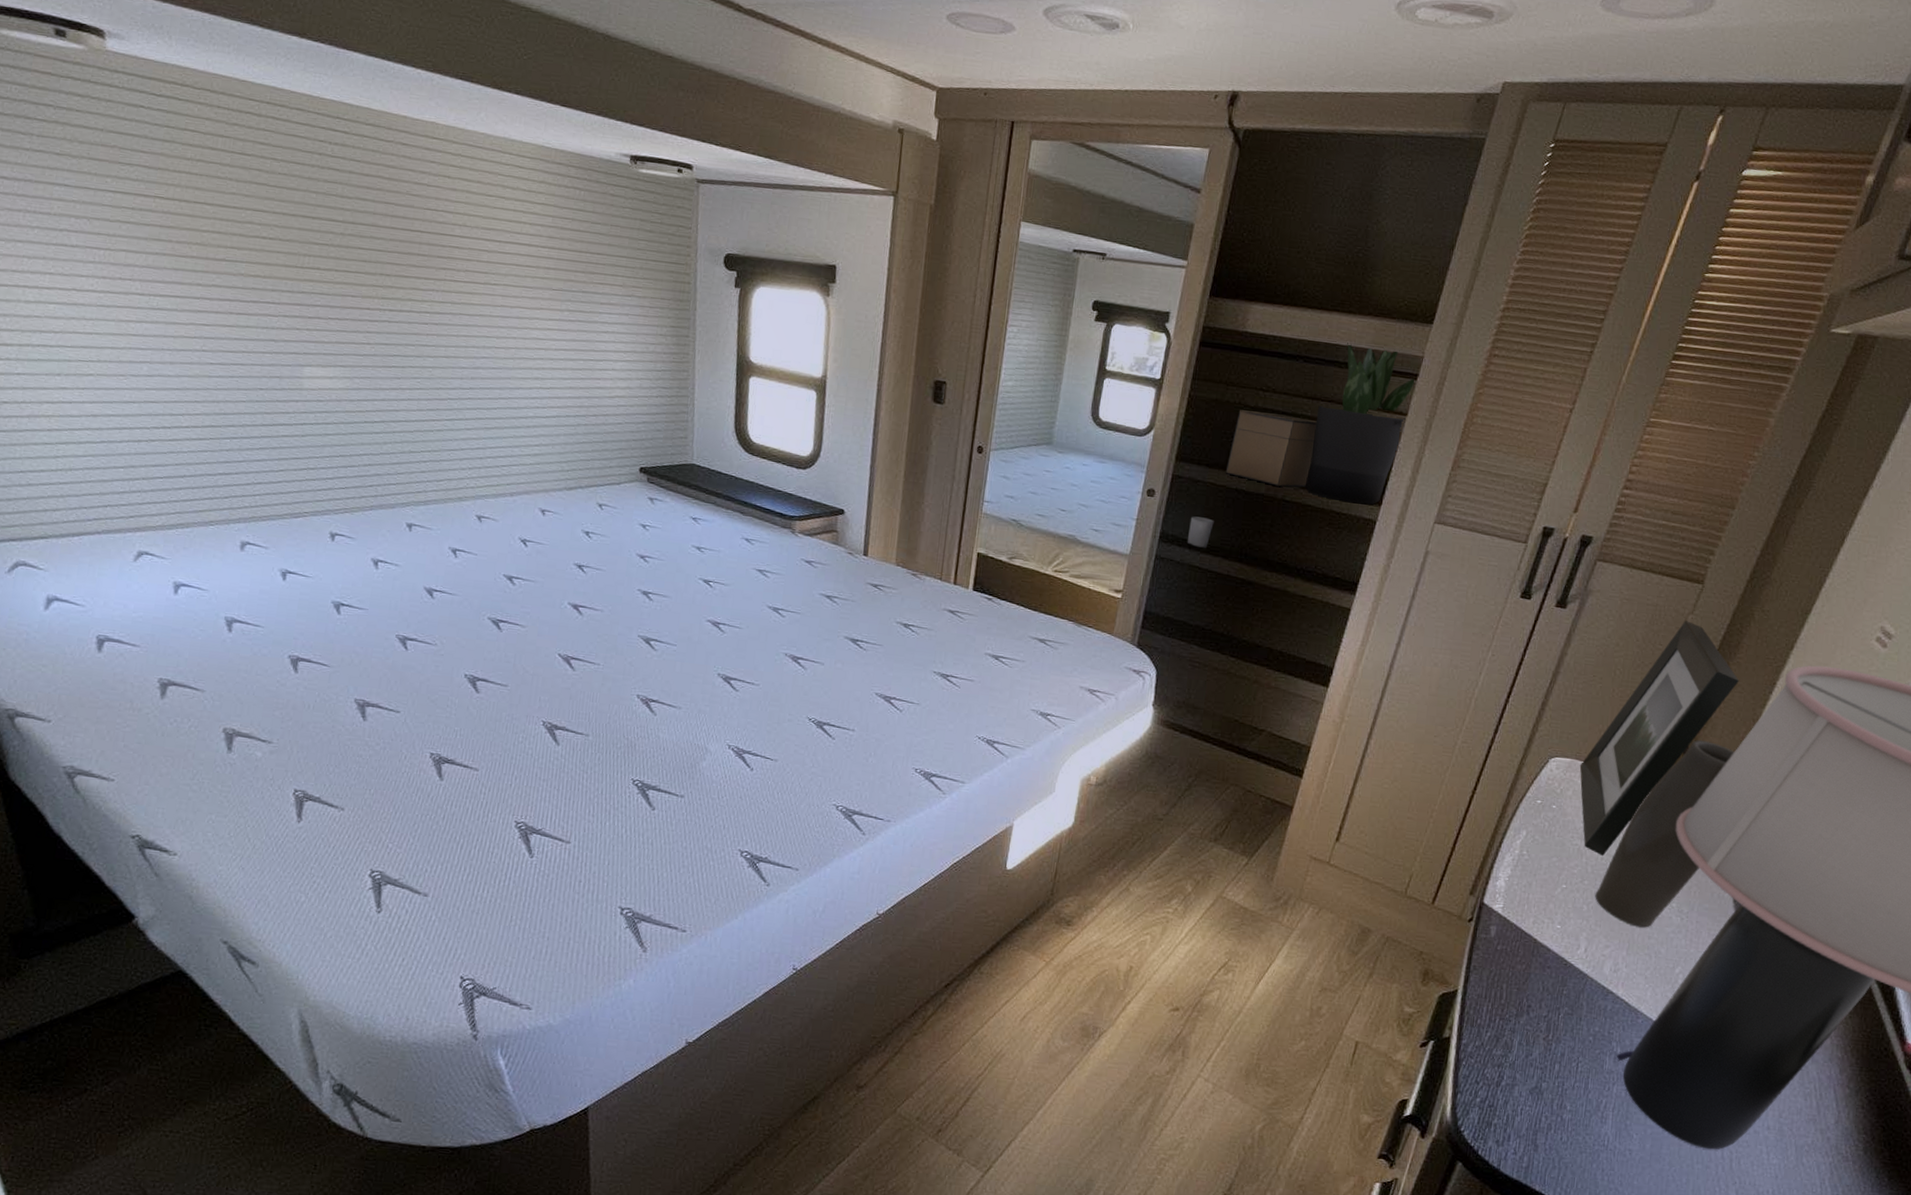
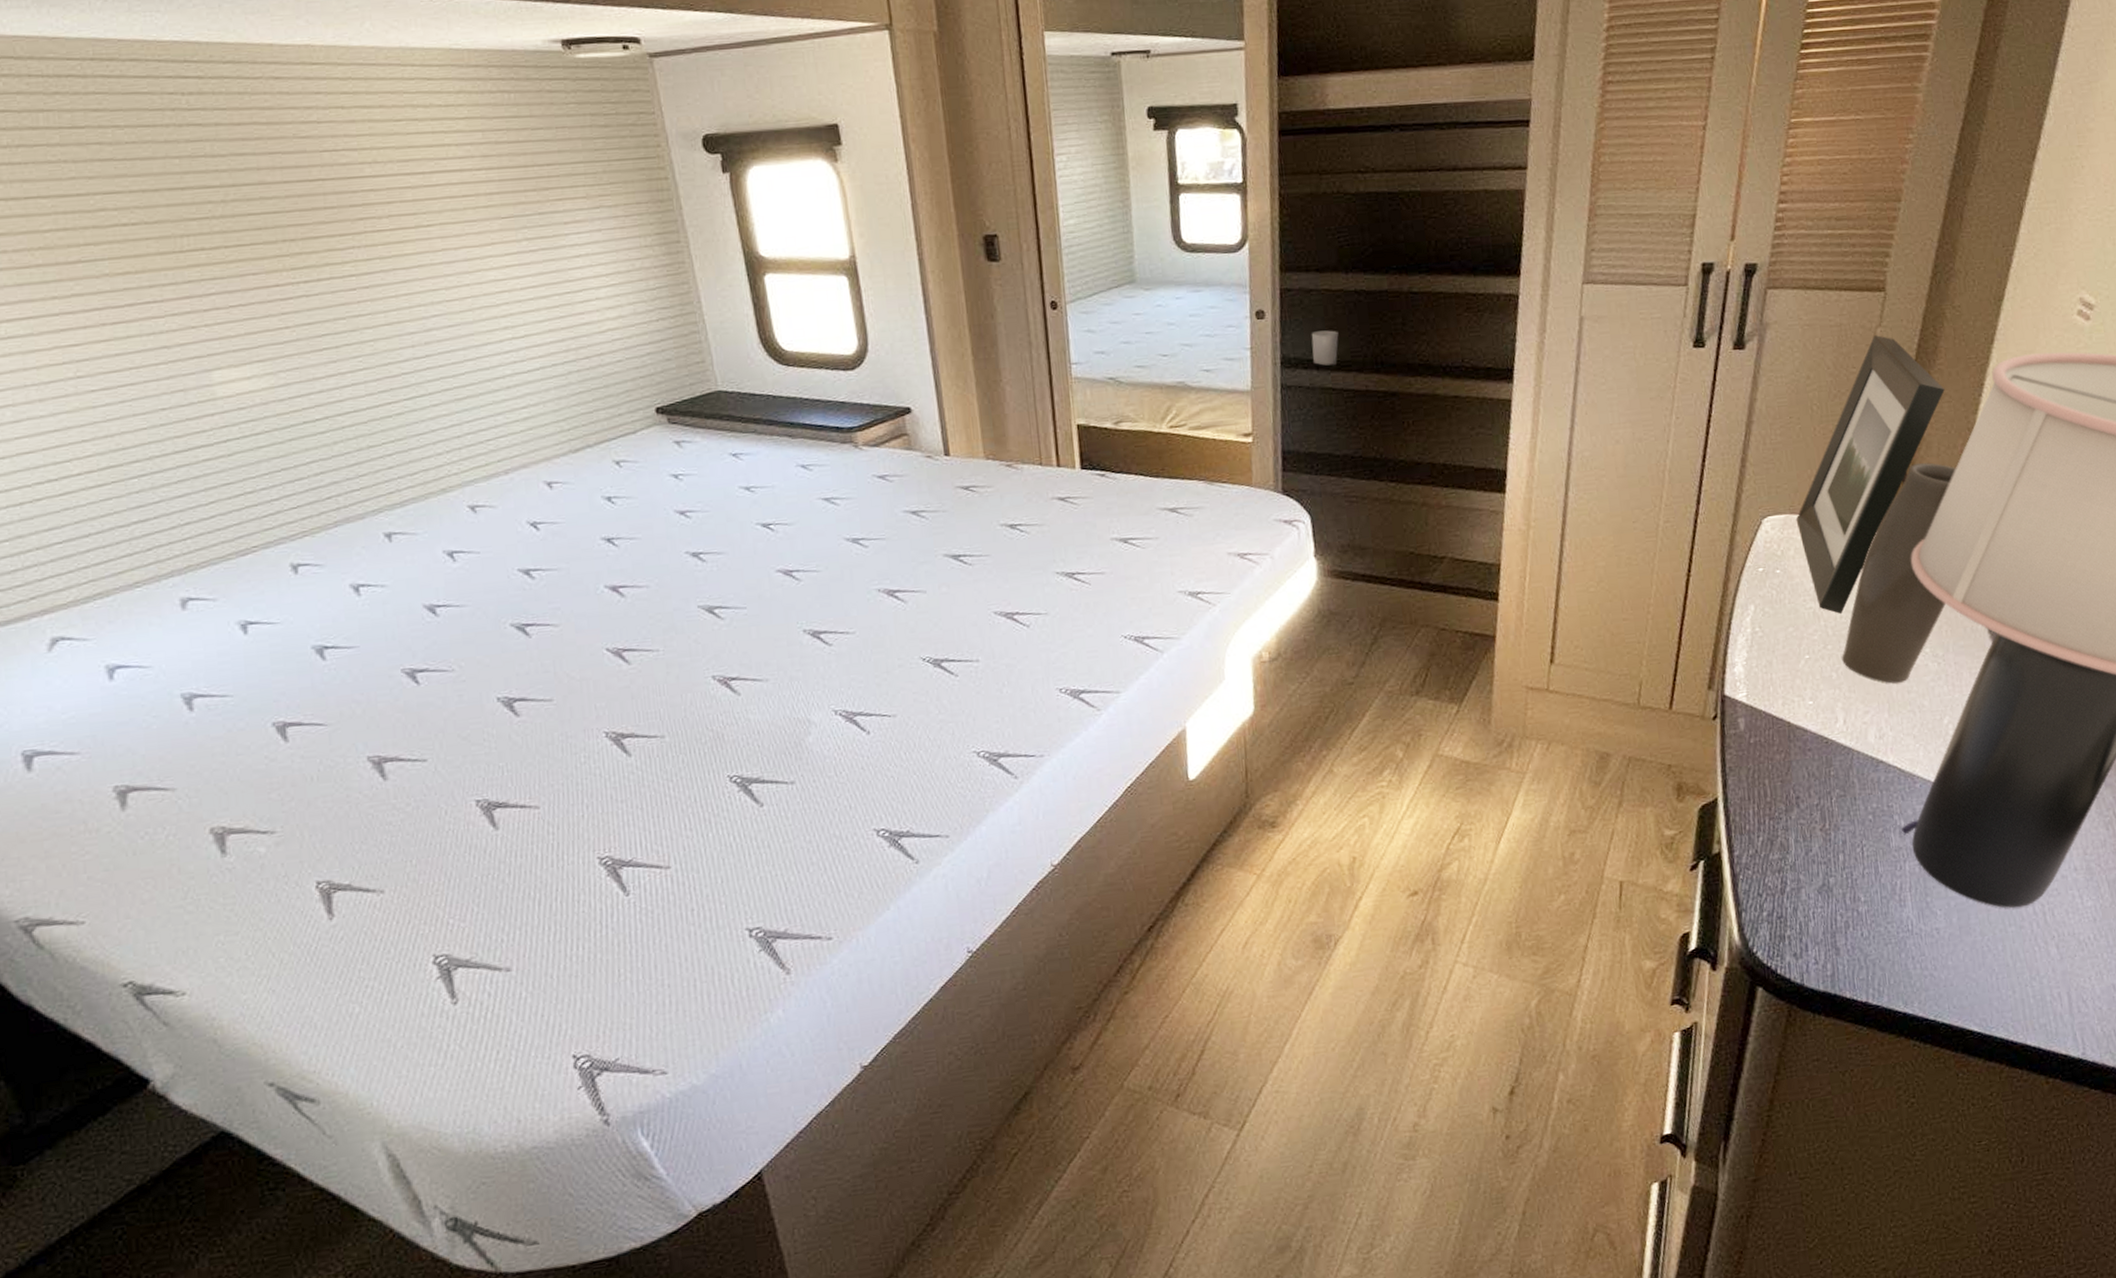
decorative box: present [1225,410,1317,488] -> none [1338,194,1433,279]
planter: present [1304,343,1417,505] -> none [1427,97,1529,281]

